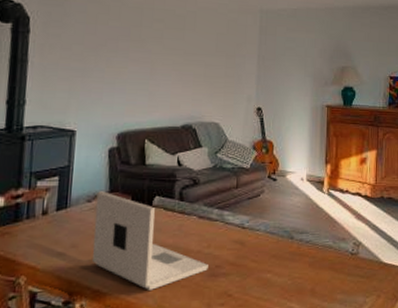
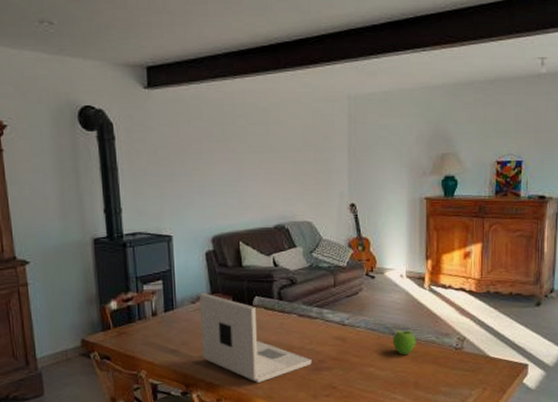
fruit: none [290,233,314,260] -> present [392,329,416,354]

